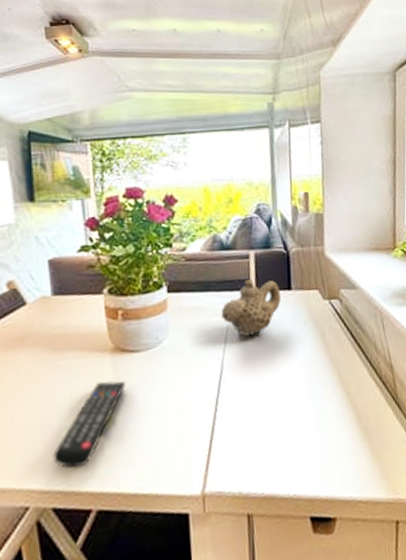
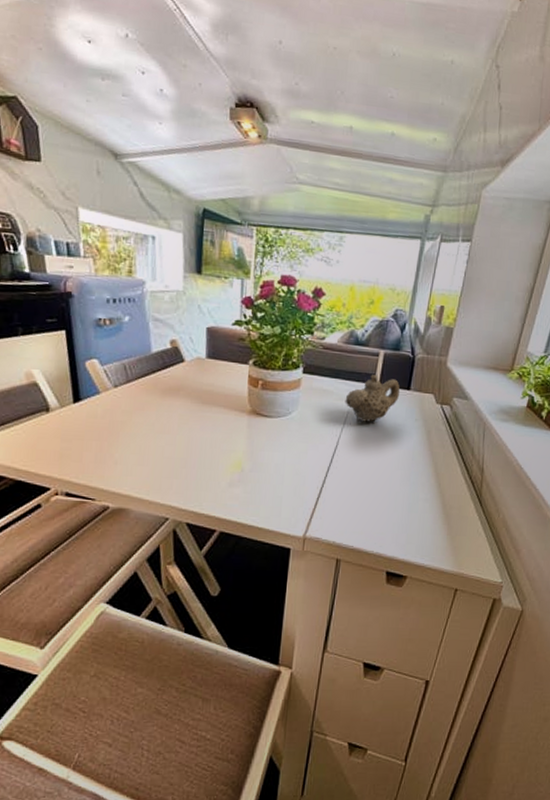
remote control: present [53,380,126,468] -> none [191,435,257,498]

